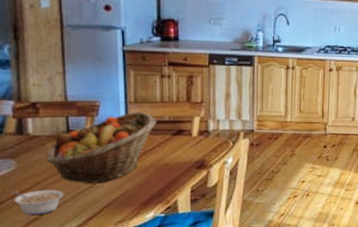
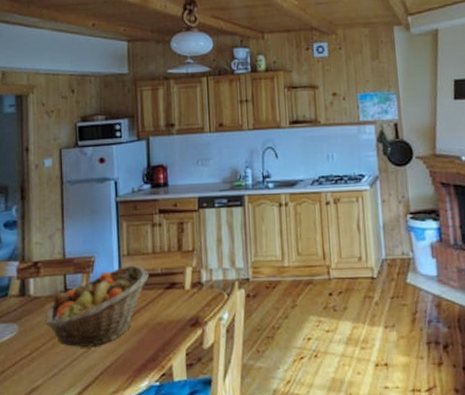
legume: present [11,190,64,216] -> none [12,356,60,386]

